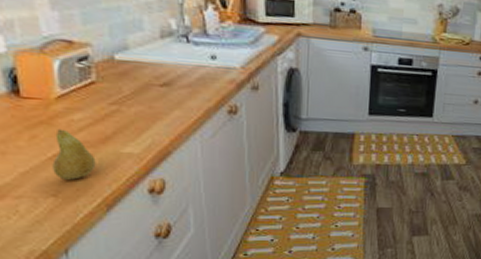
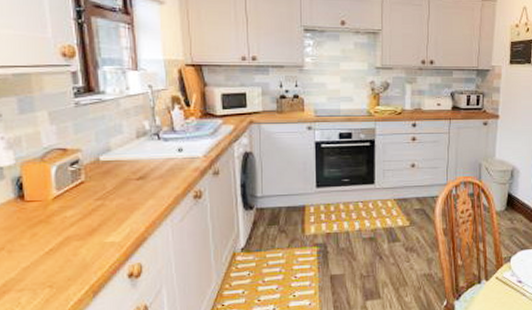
fruit: present [52,128,96,180] -> none [49,225,84,271]

